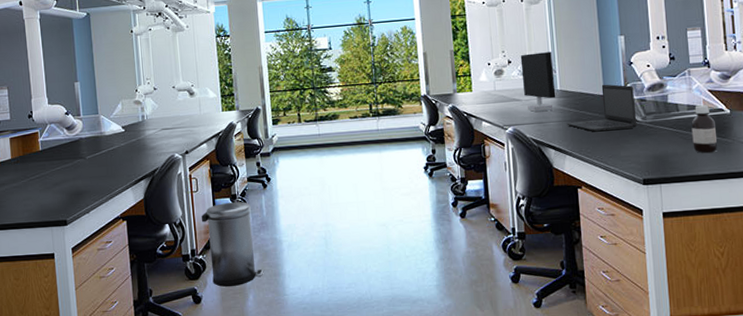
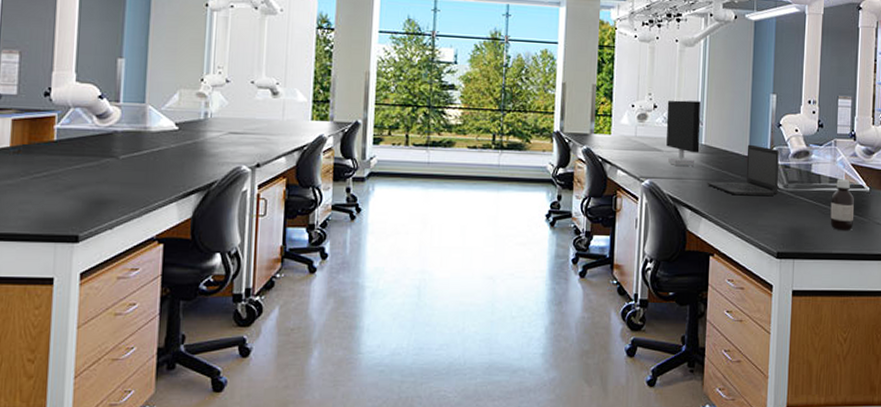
pedal bin: present [201,202,264,287] -> none [264,233,337,338]

